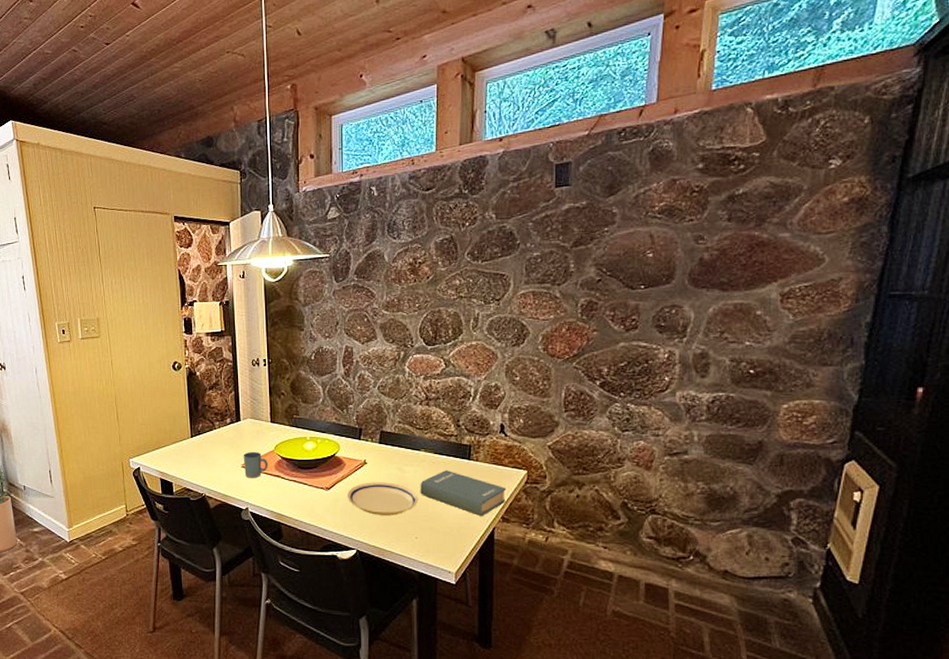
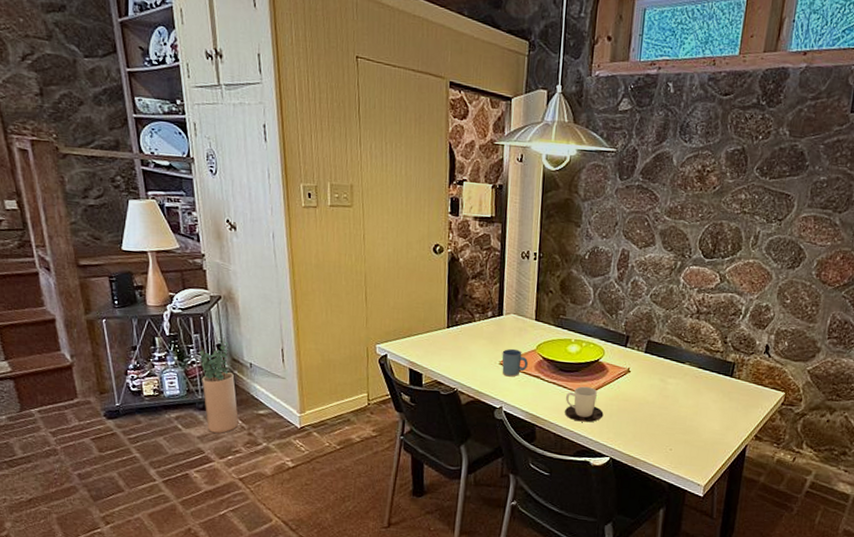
cup: none [306,481,346,517] -> present [565,386,604,423]
plate: present [348,482,419,515] -> none [607,390,678,426]
book: present [420,470,507,517] -> none [680,385,763,434]

